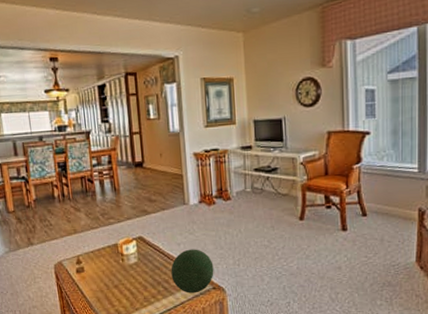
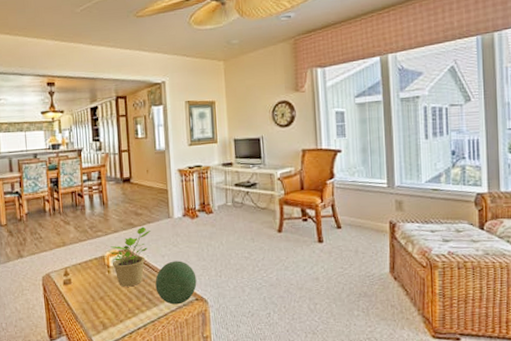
potted plant: none [122,213,165,275] -> present [109,226,151,287]

